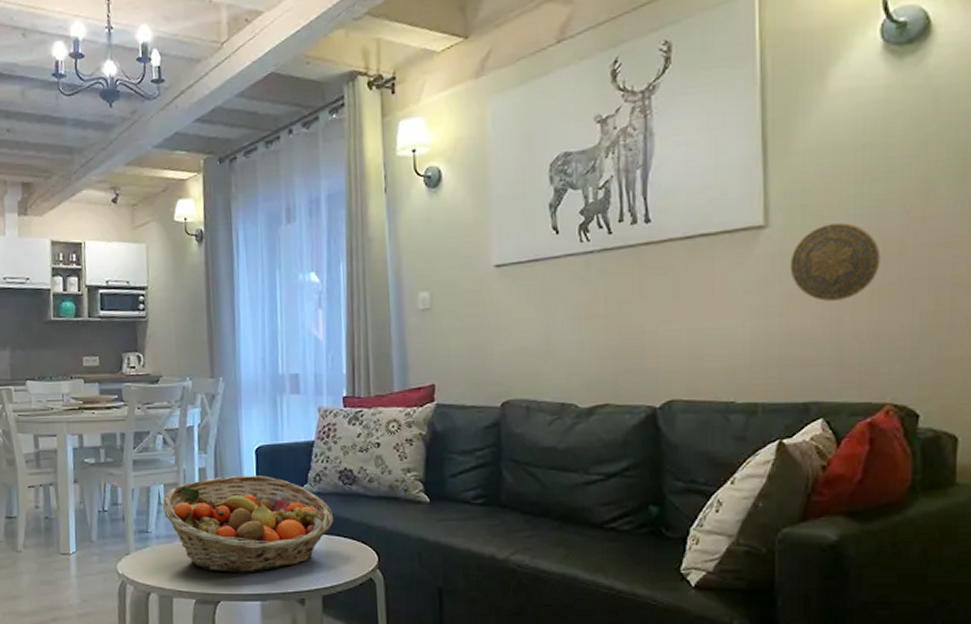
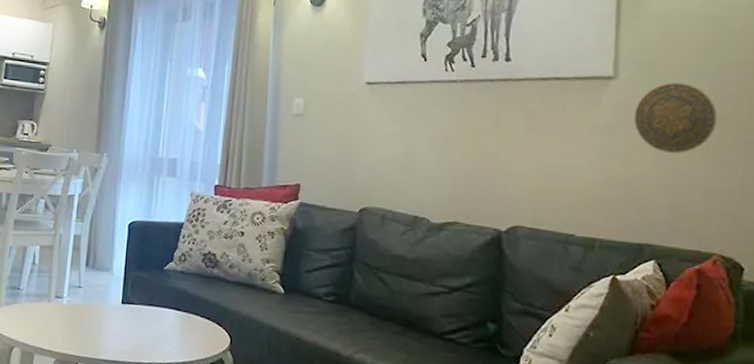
fruit basket: present [162,475,334,573] -> none [36,245,194,340]

